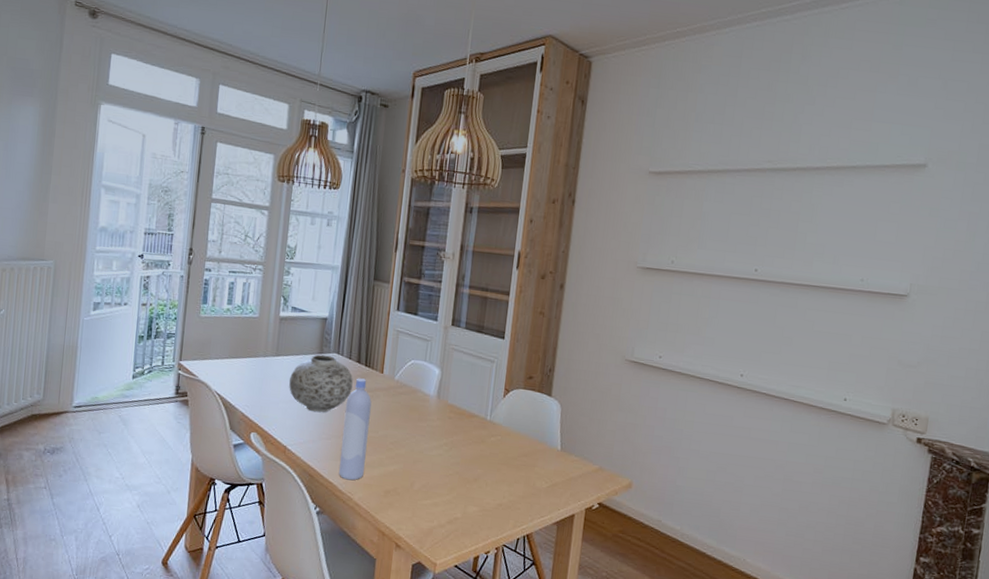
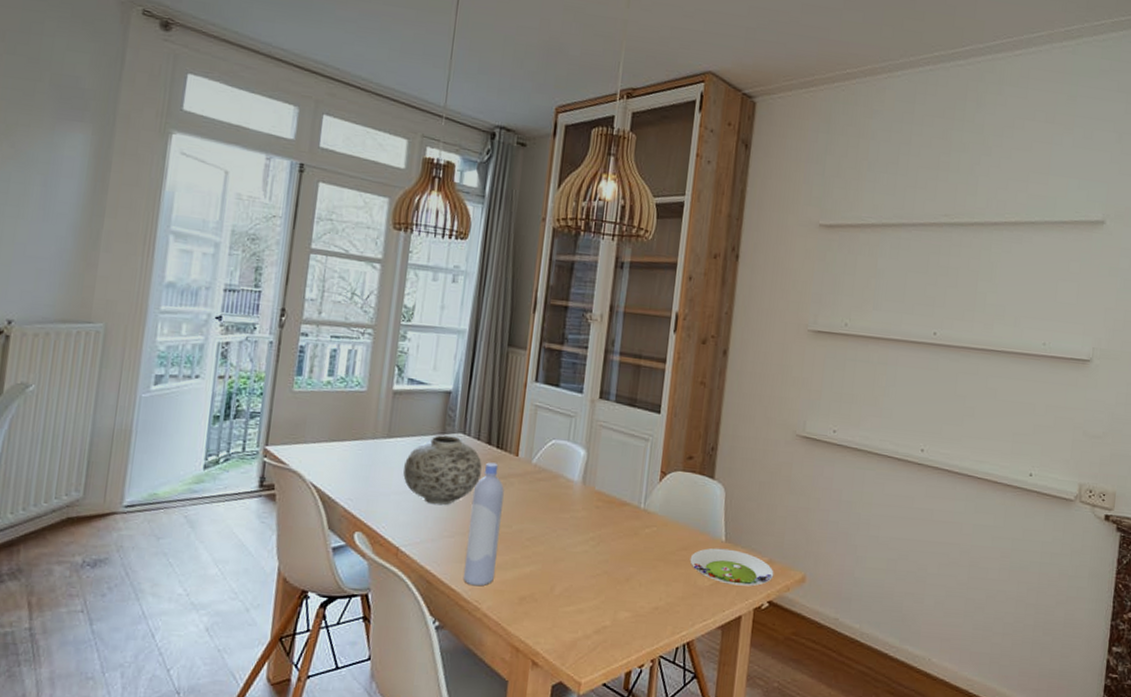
salad plate: none [529,455,604,490] -> present [689,548,774,587]

